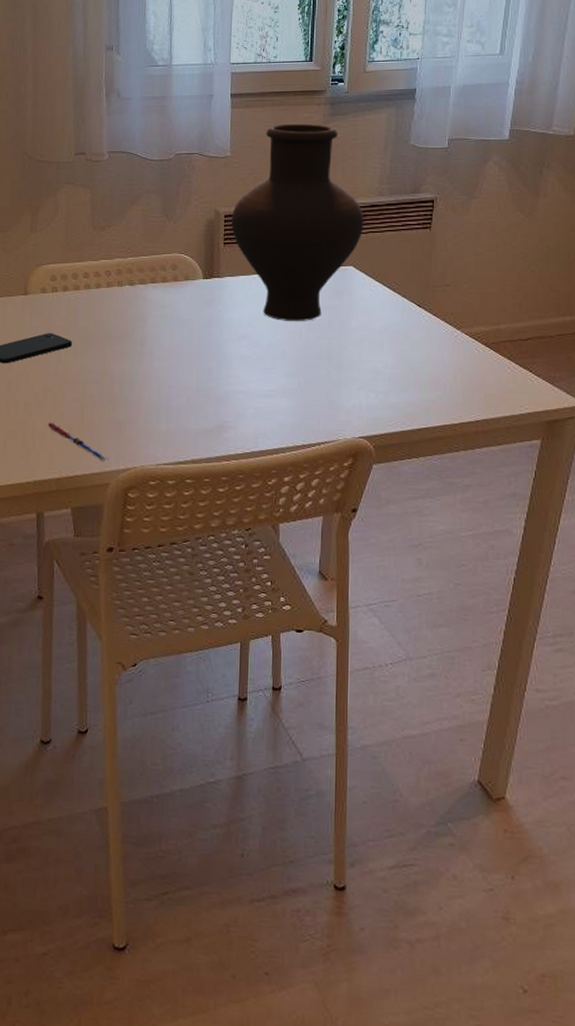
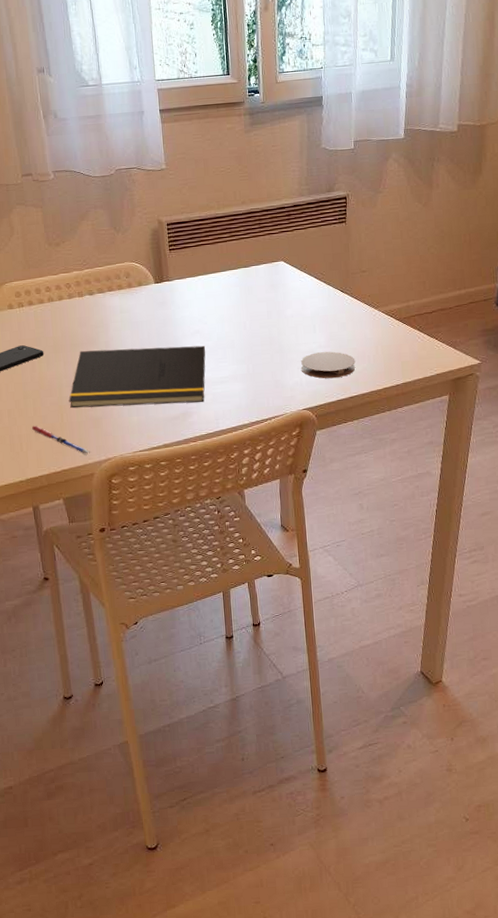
notepad: none [92,345,253,417] -> present [69,345,206,408]
vase: present [231,123,364,321] -> none [173,134,290,315]
coaster: none [361,373,428,405] -> present [300,351,356,379]

